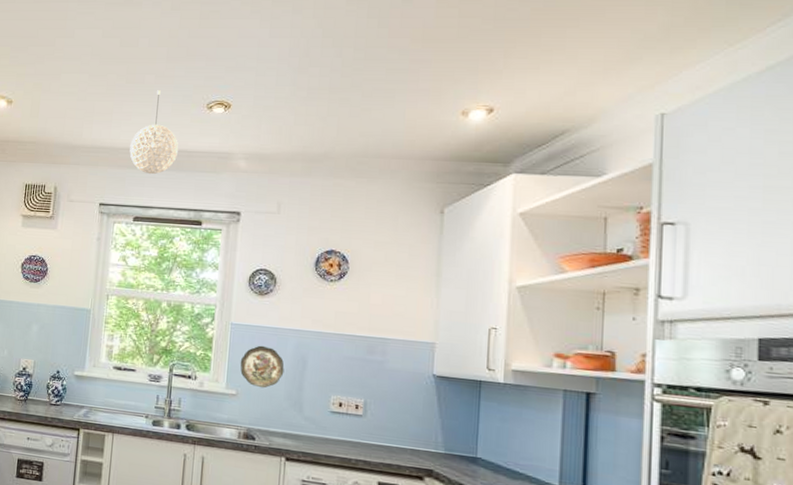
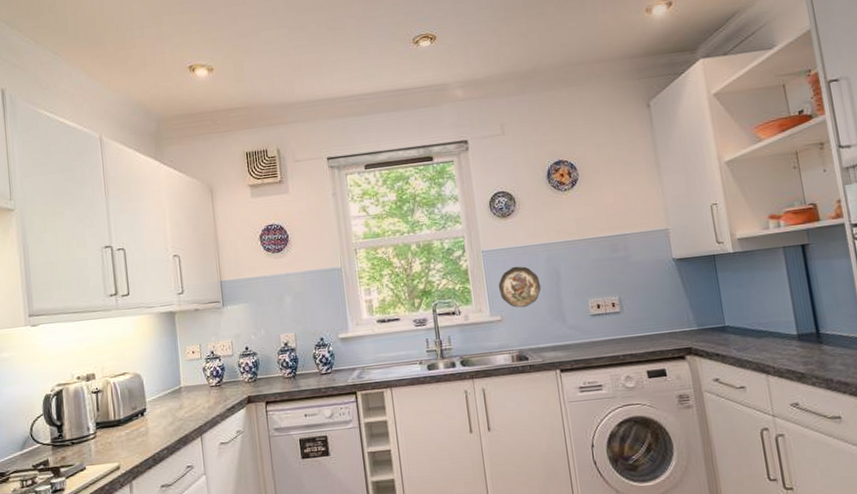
pendant light: present [129,90,179,175] -> none [345,33,395,119]

